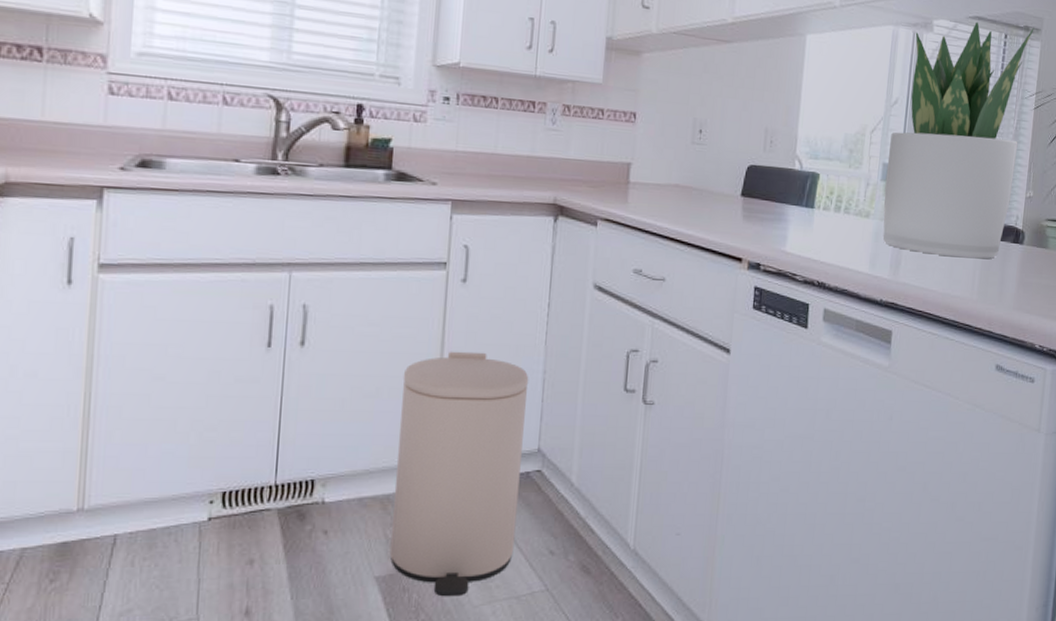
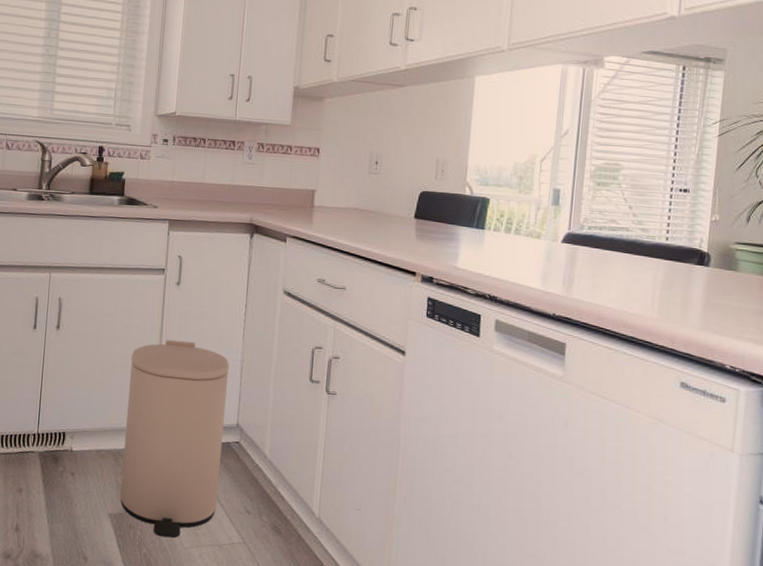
planter: present [883,22,1034,259] -> none [554,56,716,280]

